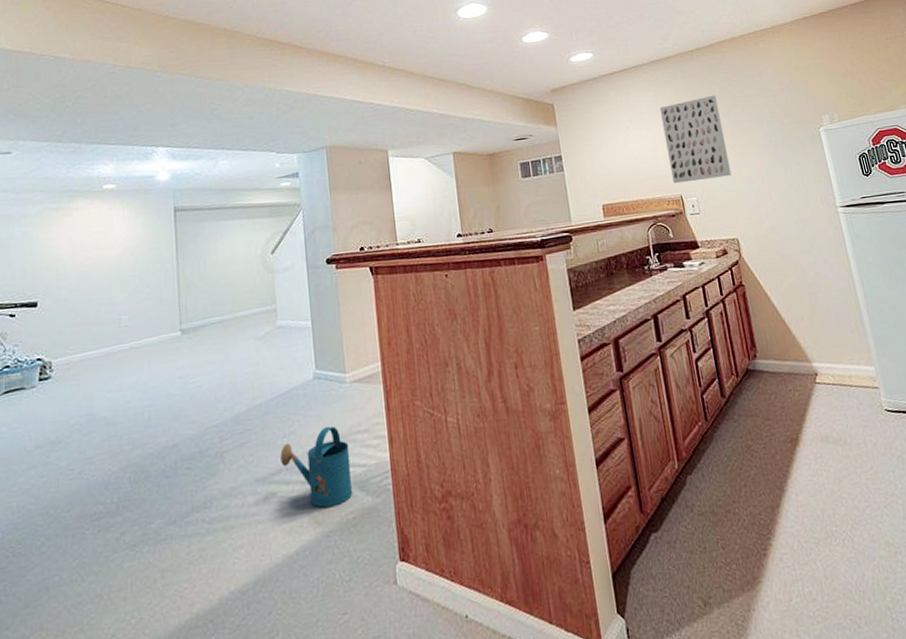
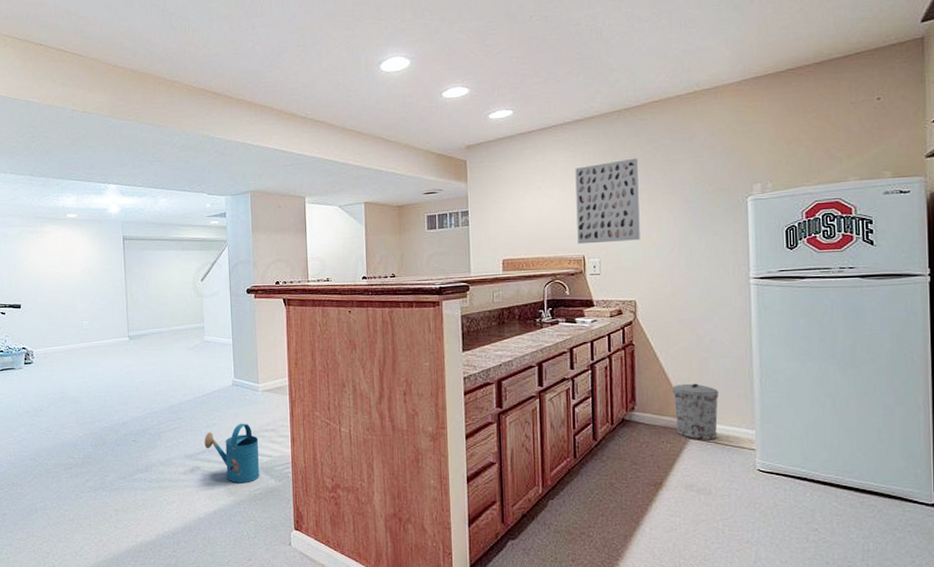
trash can: none [789,321,840,384] -> present [673,383,719,440]

